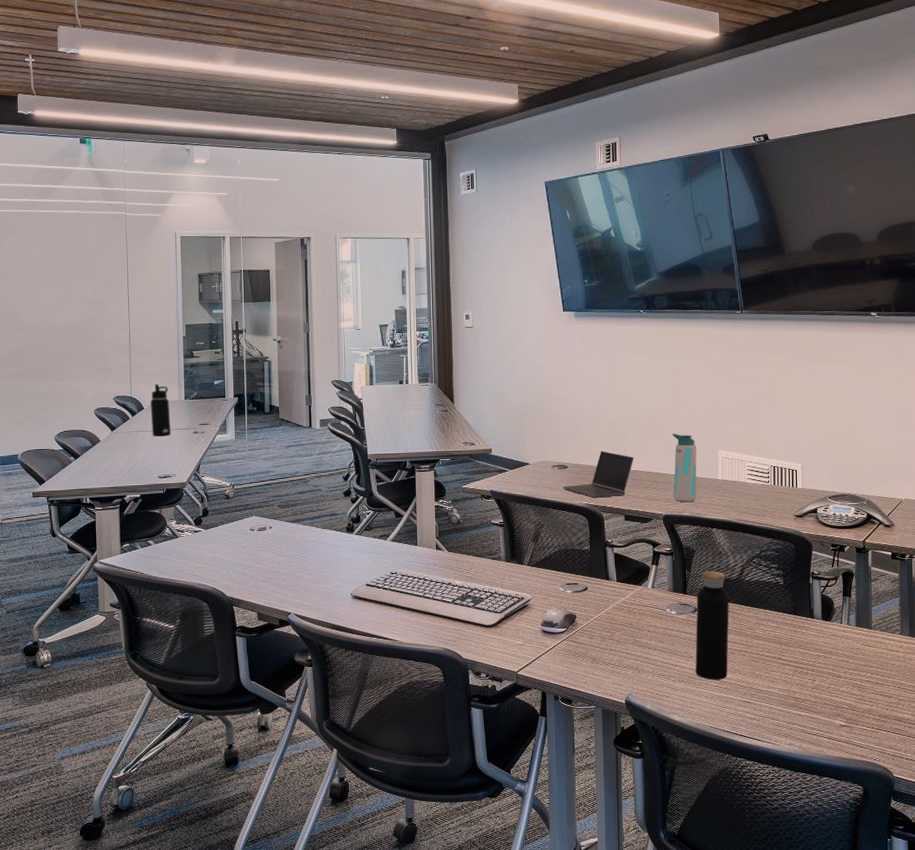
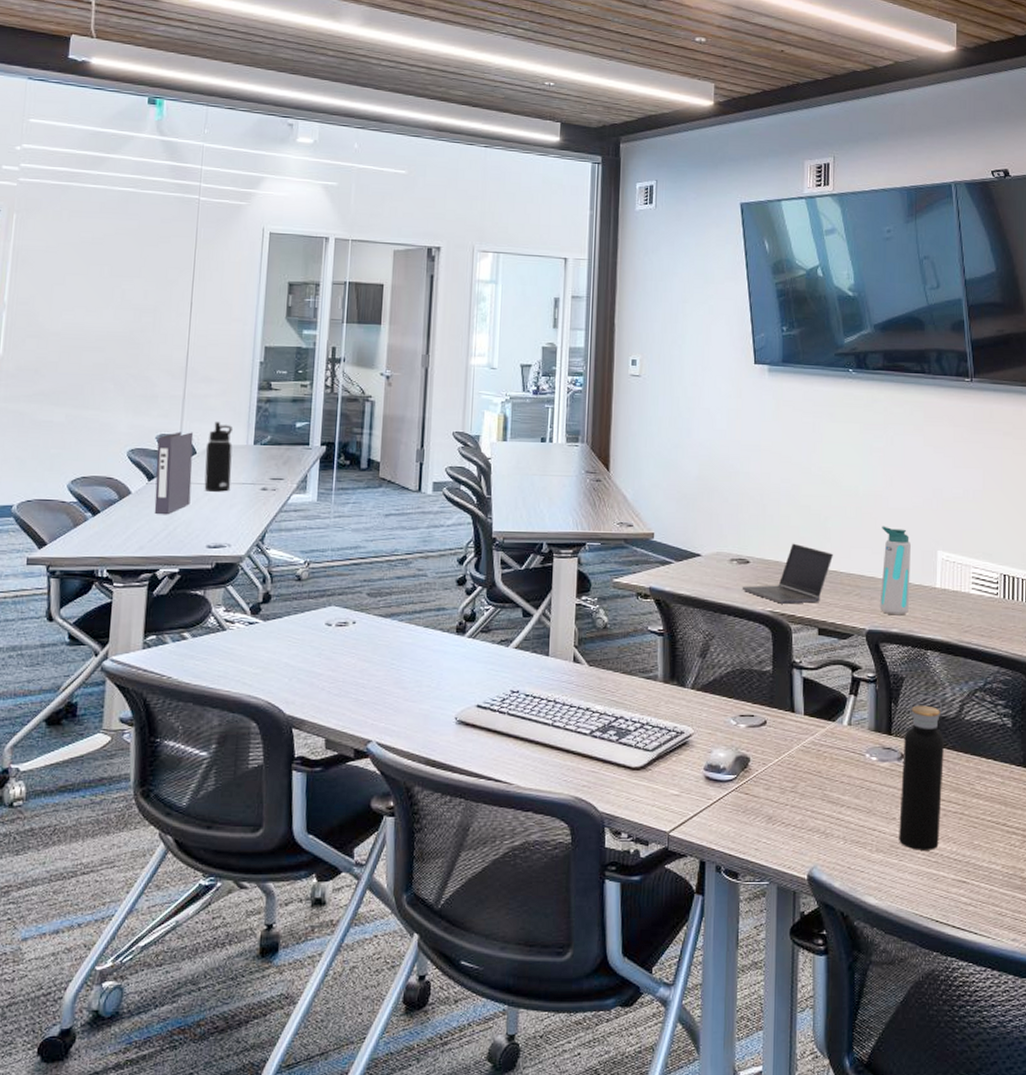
binder: none [115,393,143,455] -> present [154,432,194,514]

